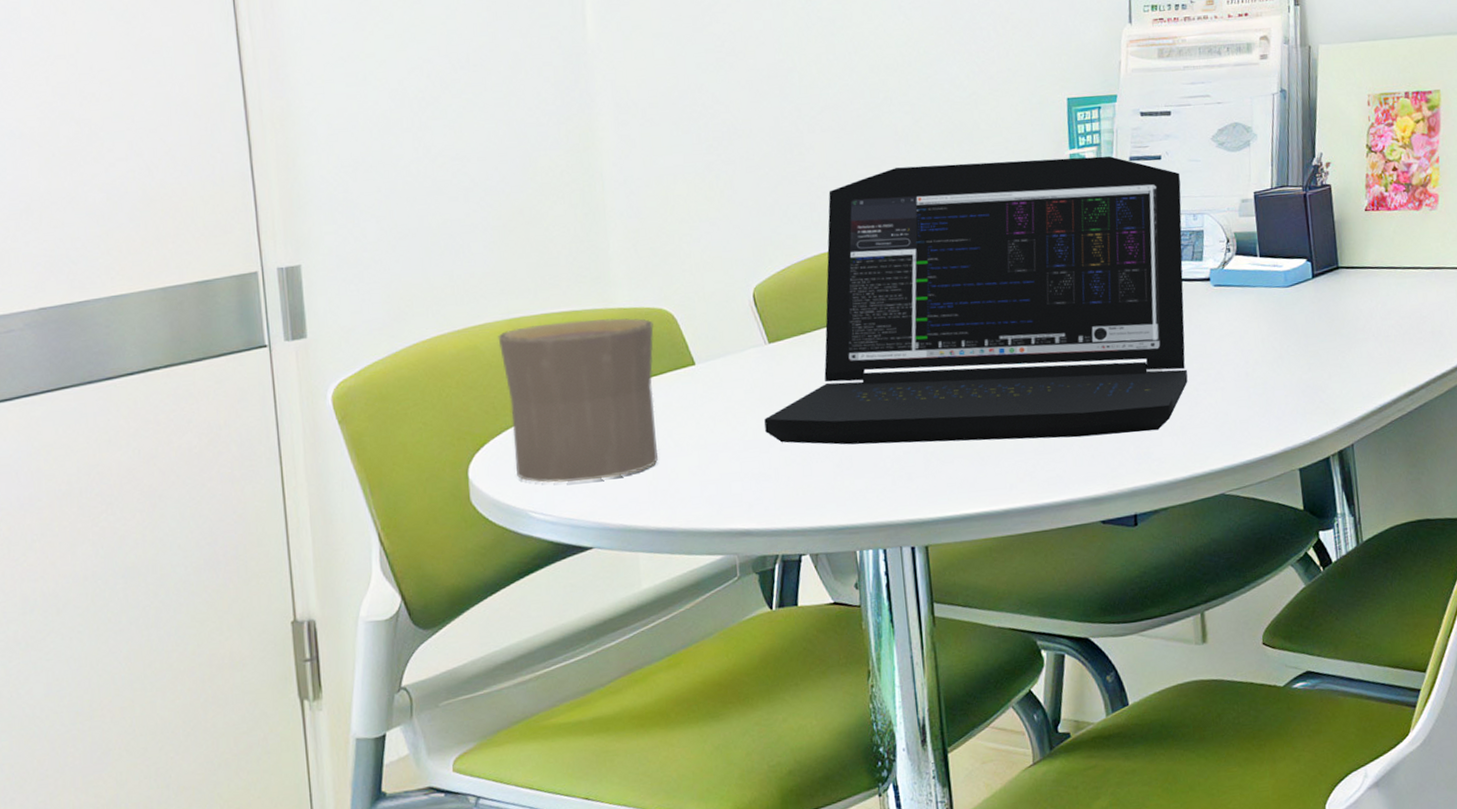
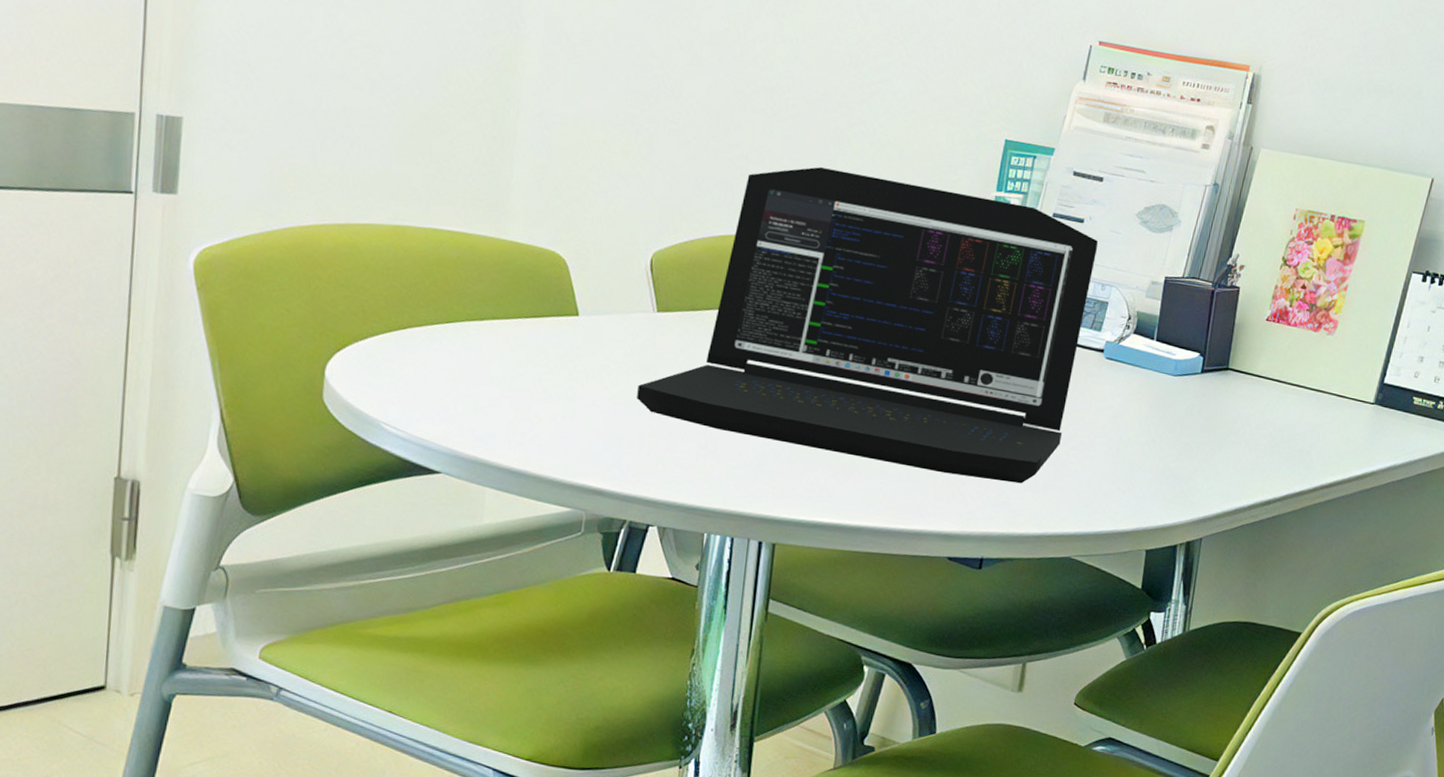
cup: present [498,317,658,484] -> none [375,236,544,409]

